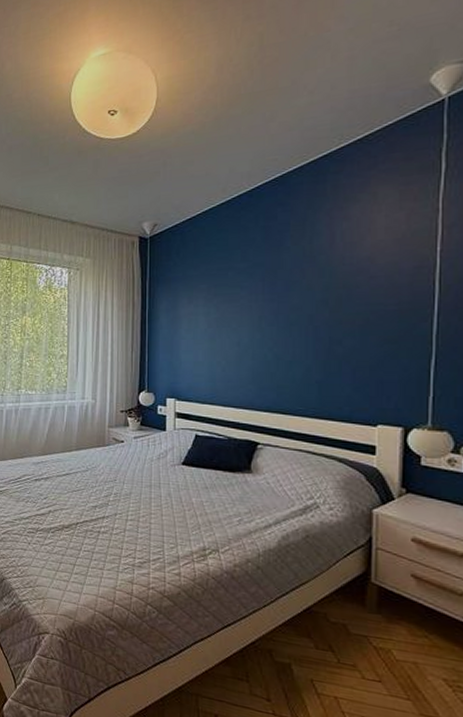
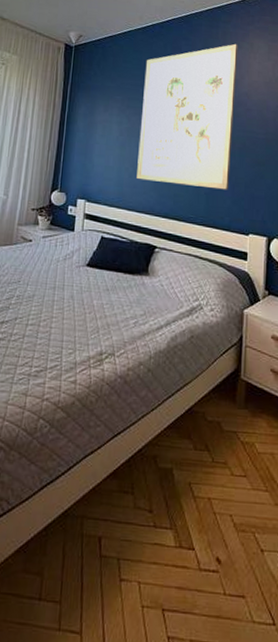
wall art: none [231,197,355,376] -> present [136,43,238,190]

